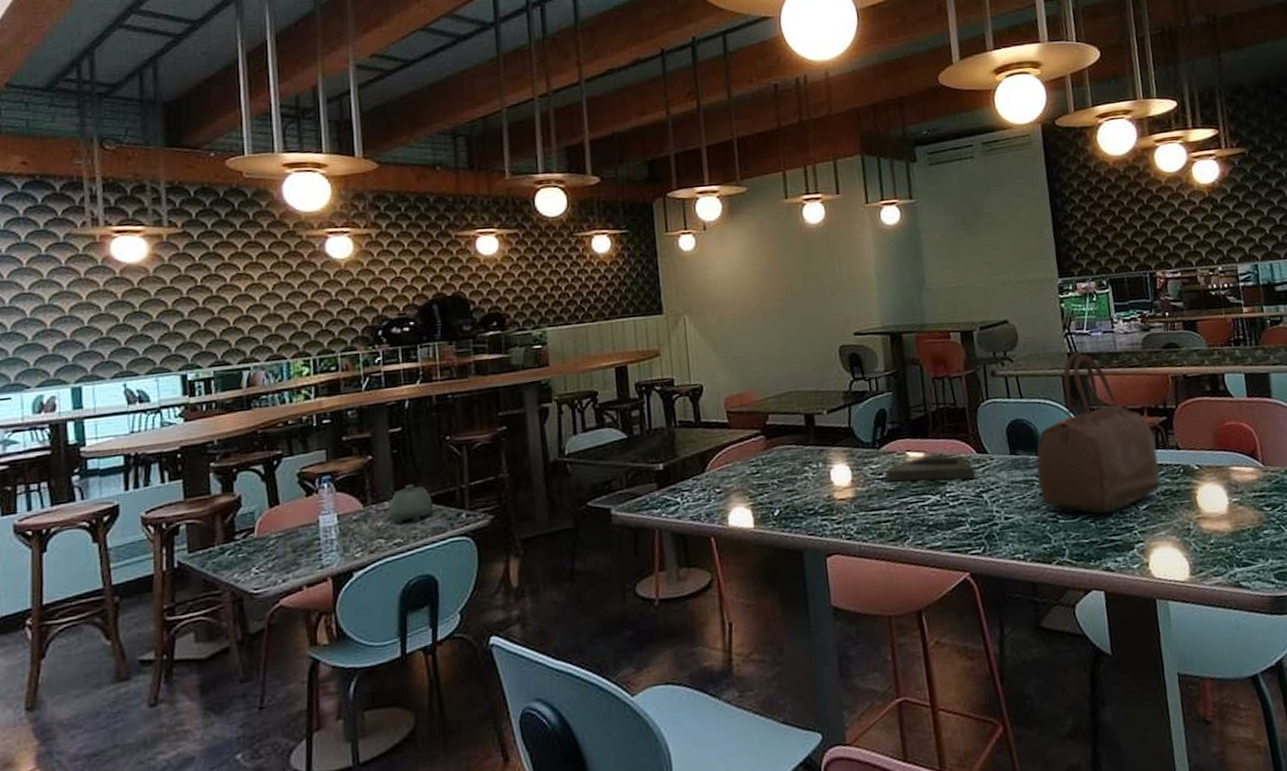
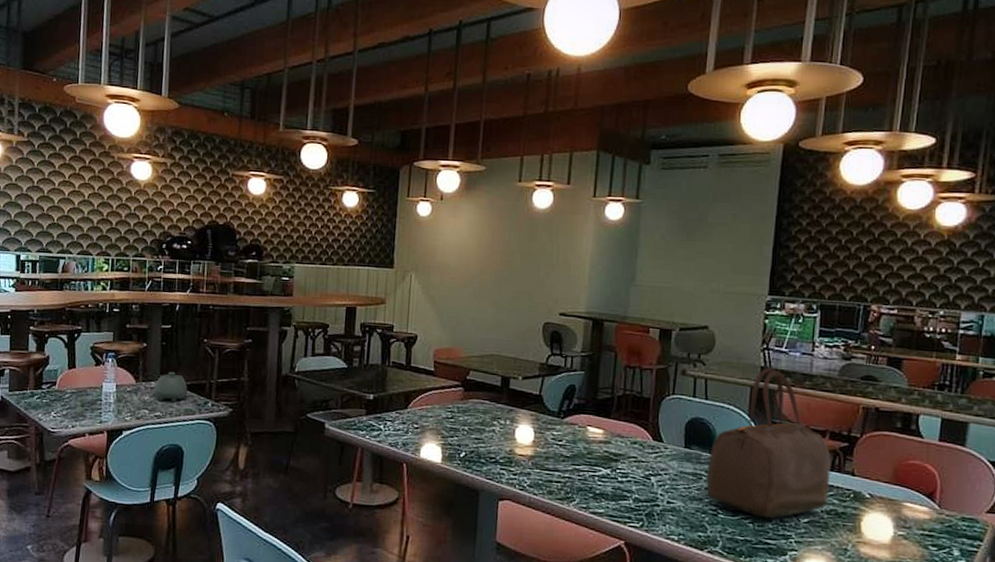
napkin holder: present [885,453,976,482] -> none [565,433,649,462]

